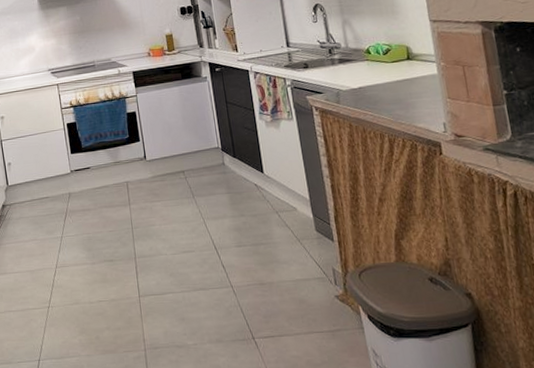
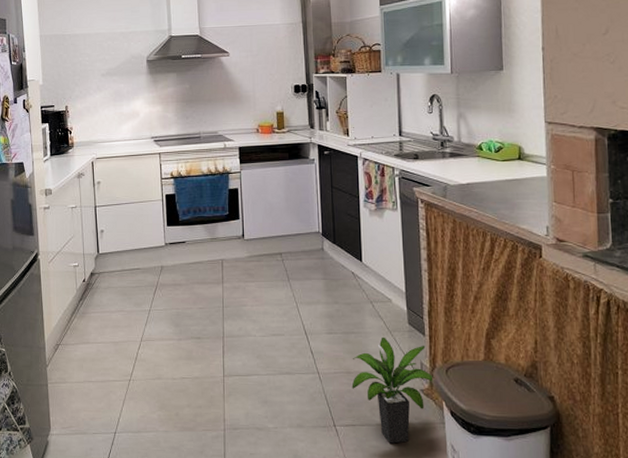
potted plant: none [265,245,348,352] -> present [351,337,435,444]

